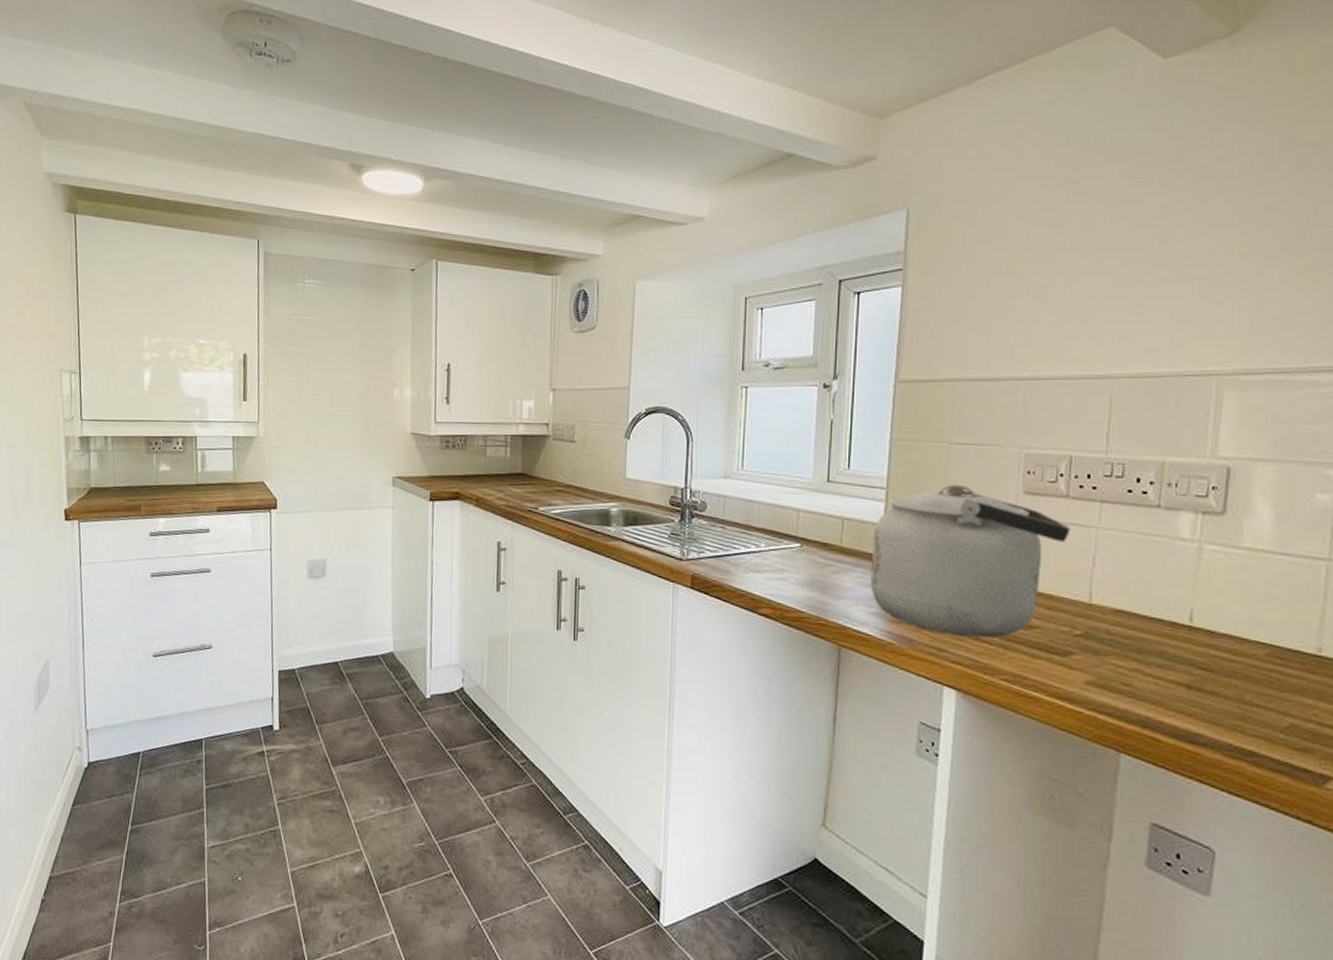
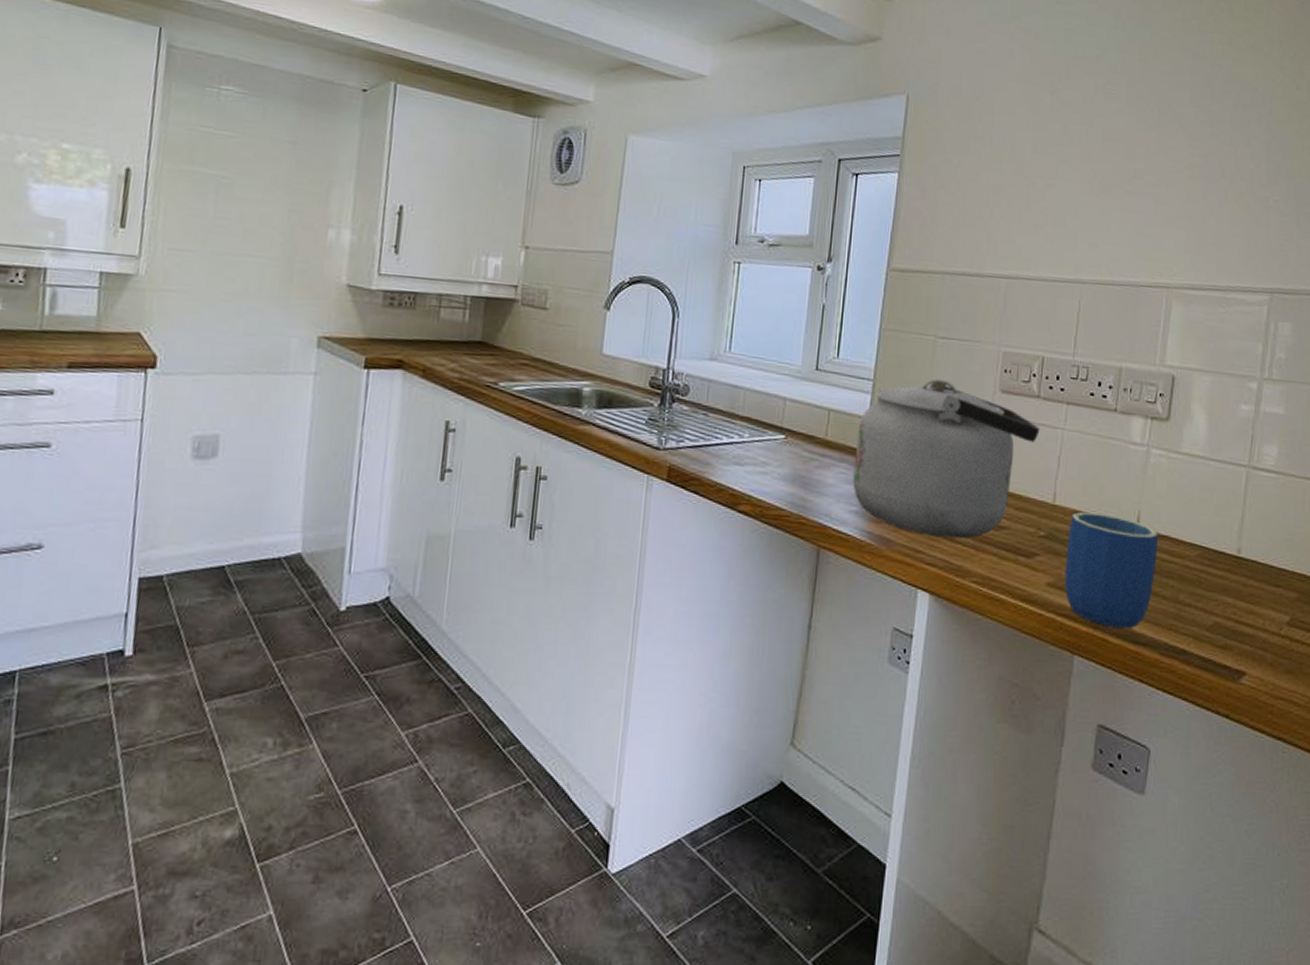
mug: none [1106,610,1217,728] -> present [1064,511,1159,629]

